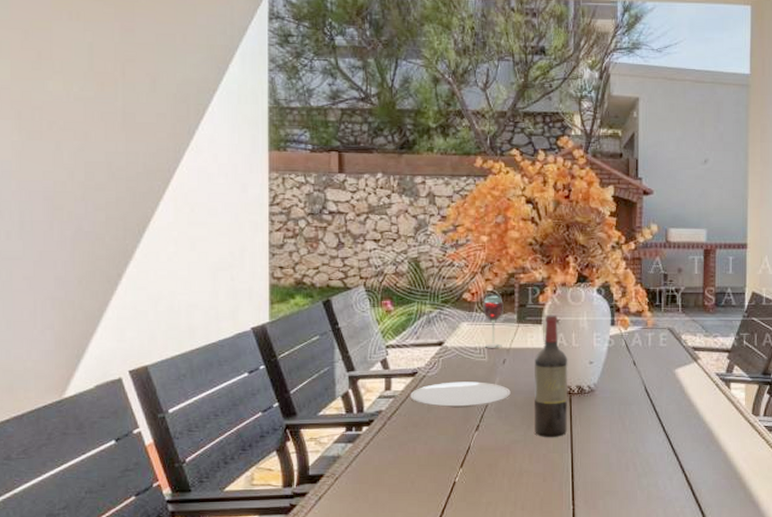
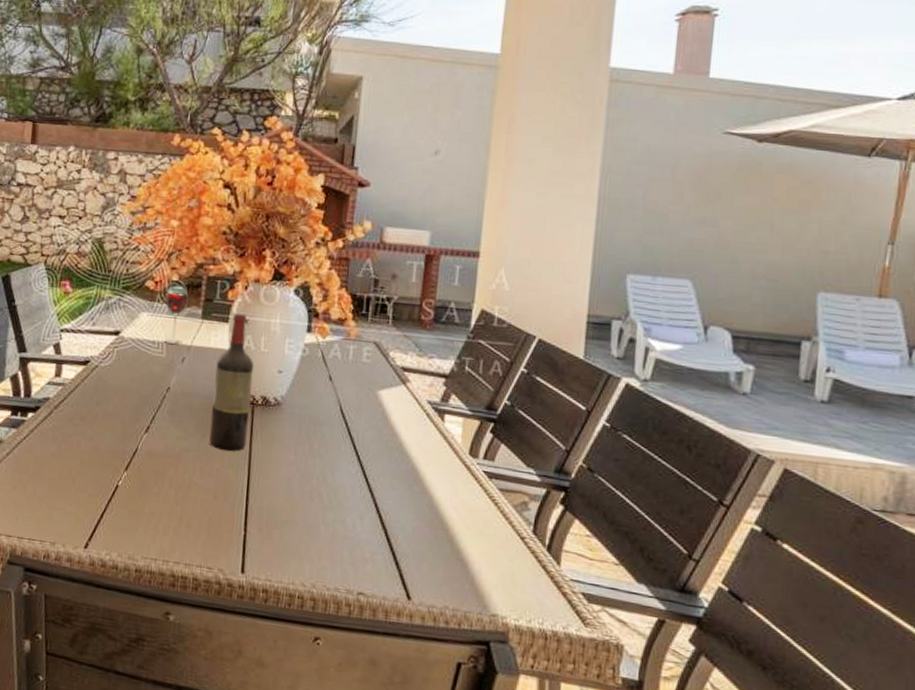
plate: present [410,381,511,408] -> none [80,375,187,406]

